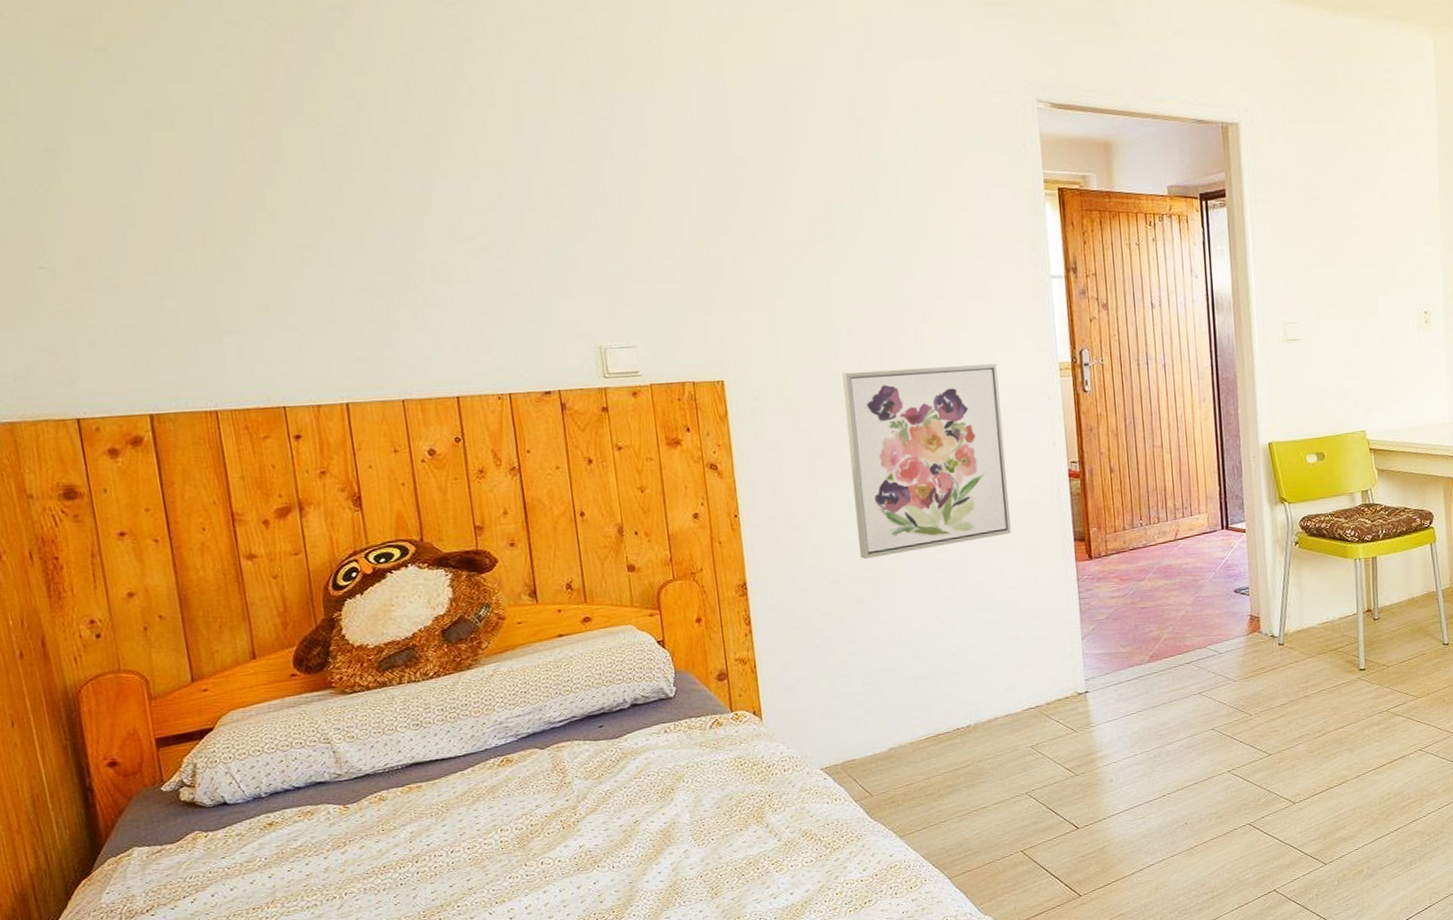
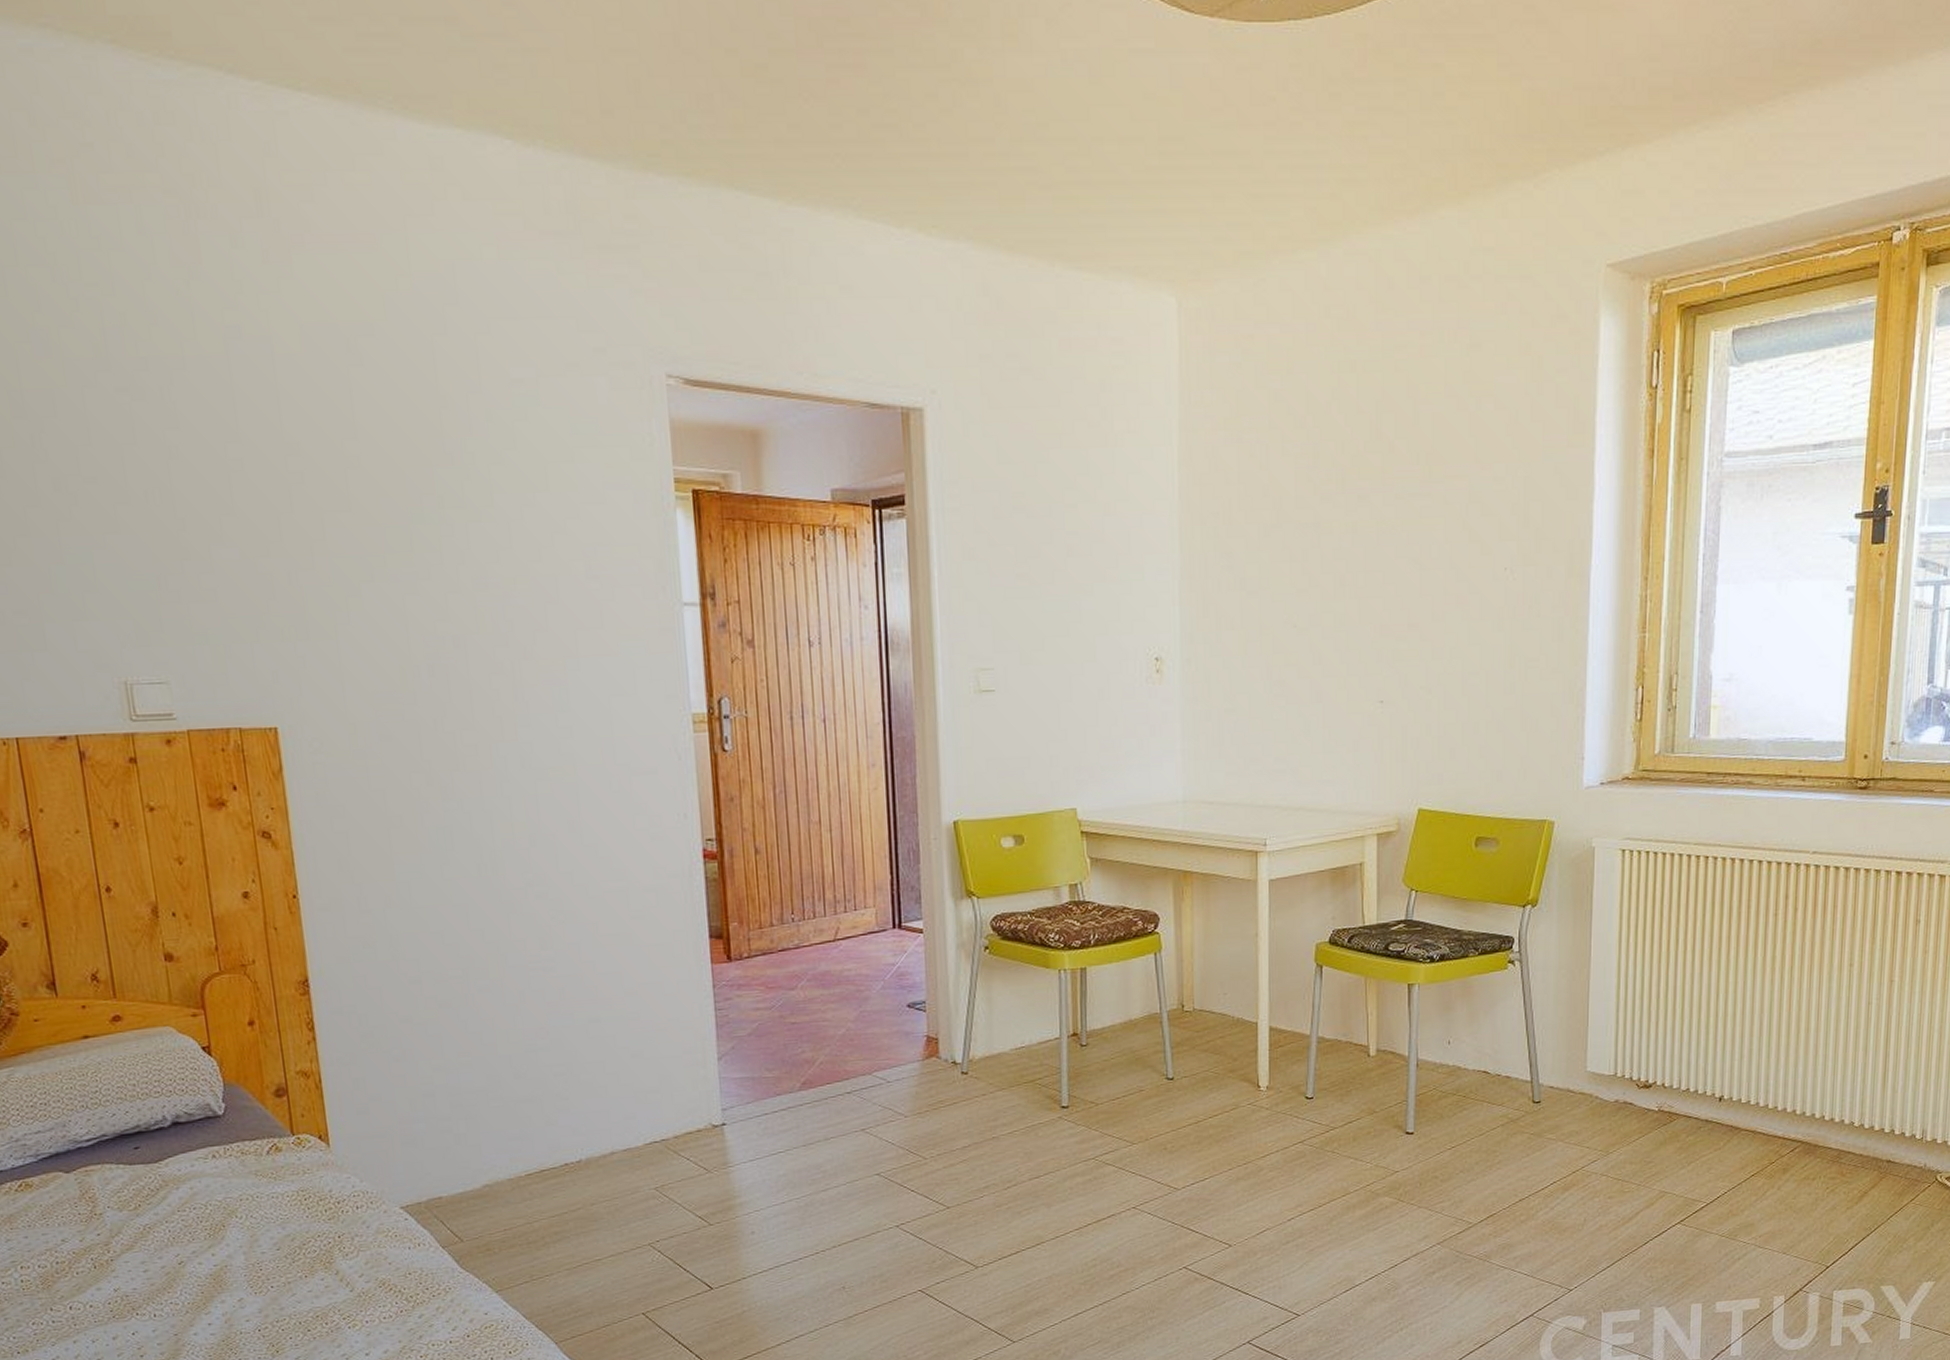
wall art: present [842,363,1011,560] -> none [423,712,632,955]

